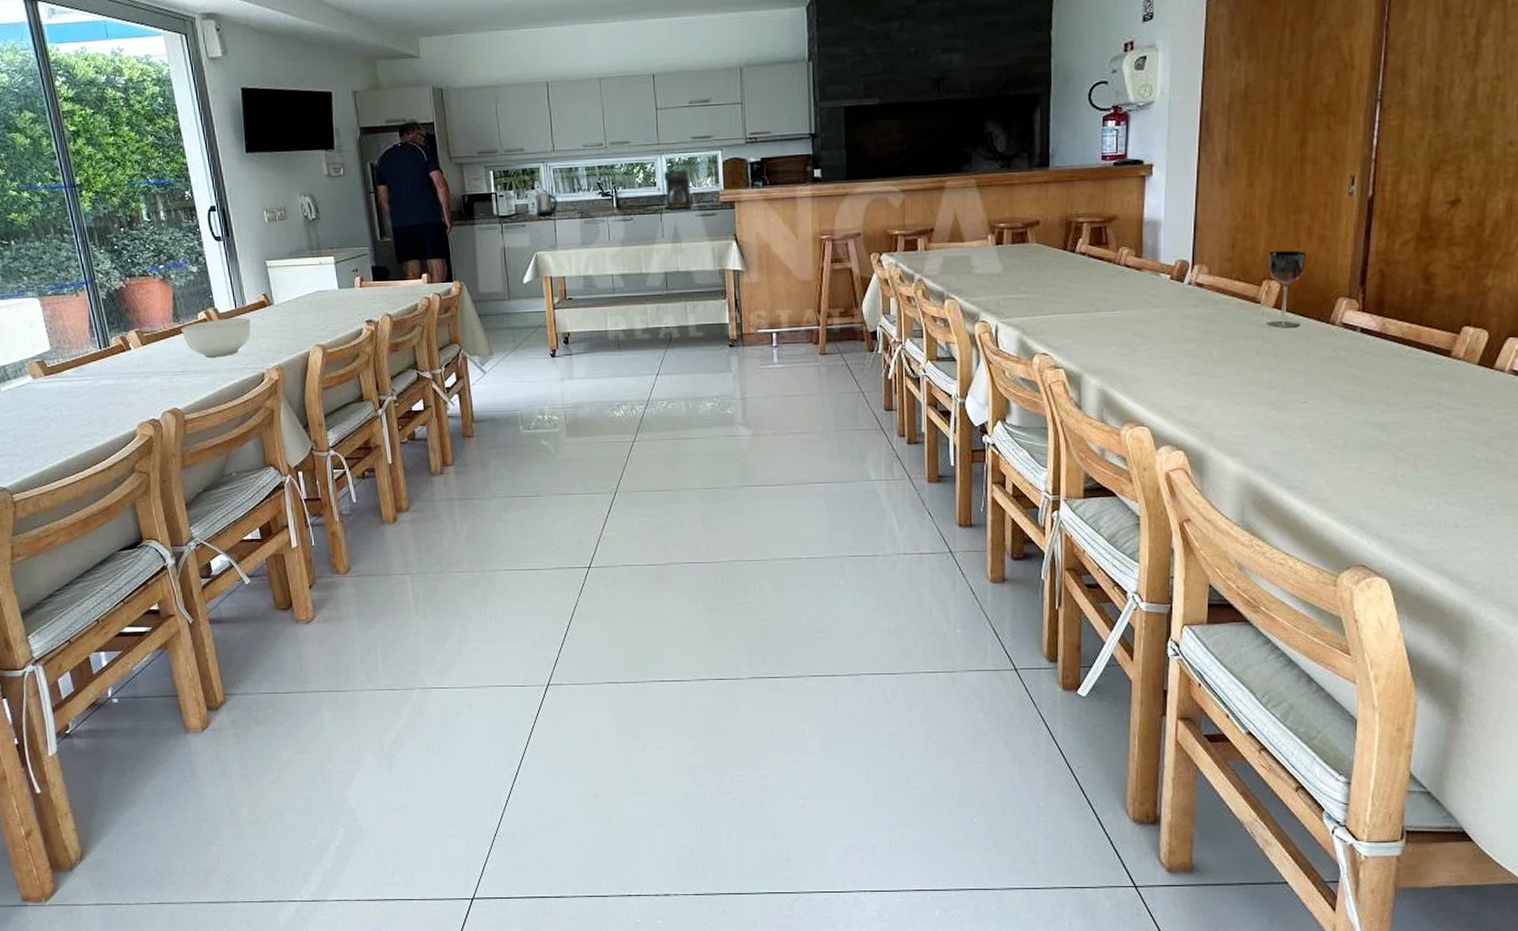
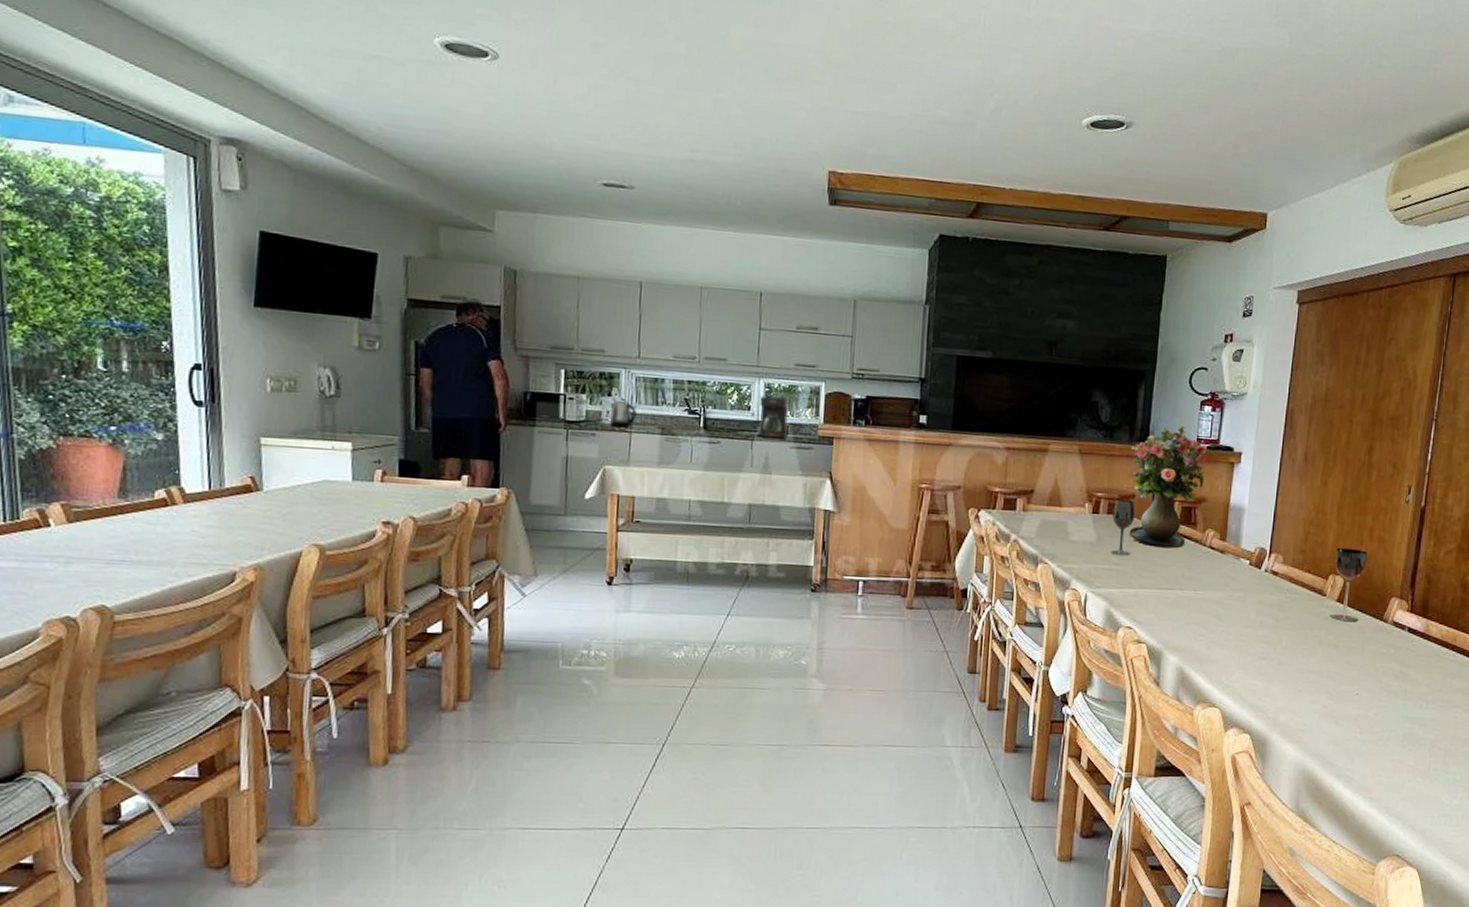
bowl: present [181,317,251,358] -> none [128,500,227,547]
wine glass: none [1017,227,1040,285] -> present [1110,499,1135,557]
bouquet: none [1031,142,1113,272] -> present [1129,423,1206,549]

